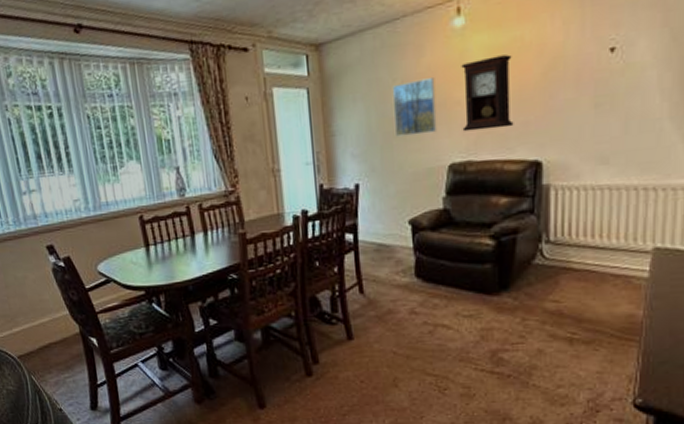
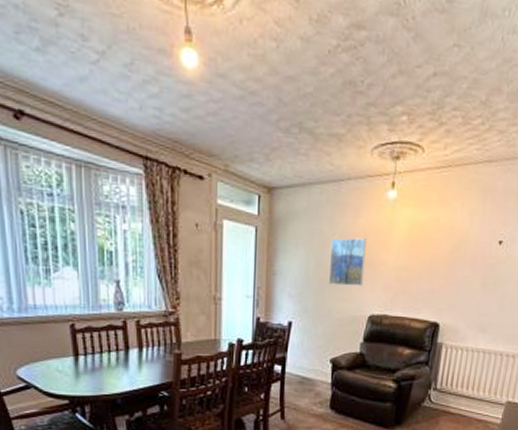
pendulum clock: present [461,54,514,132] -> none [383,229,429,292]

